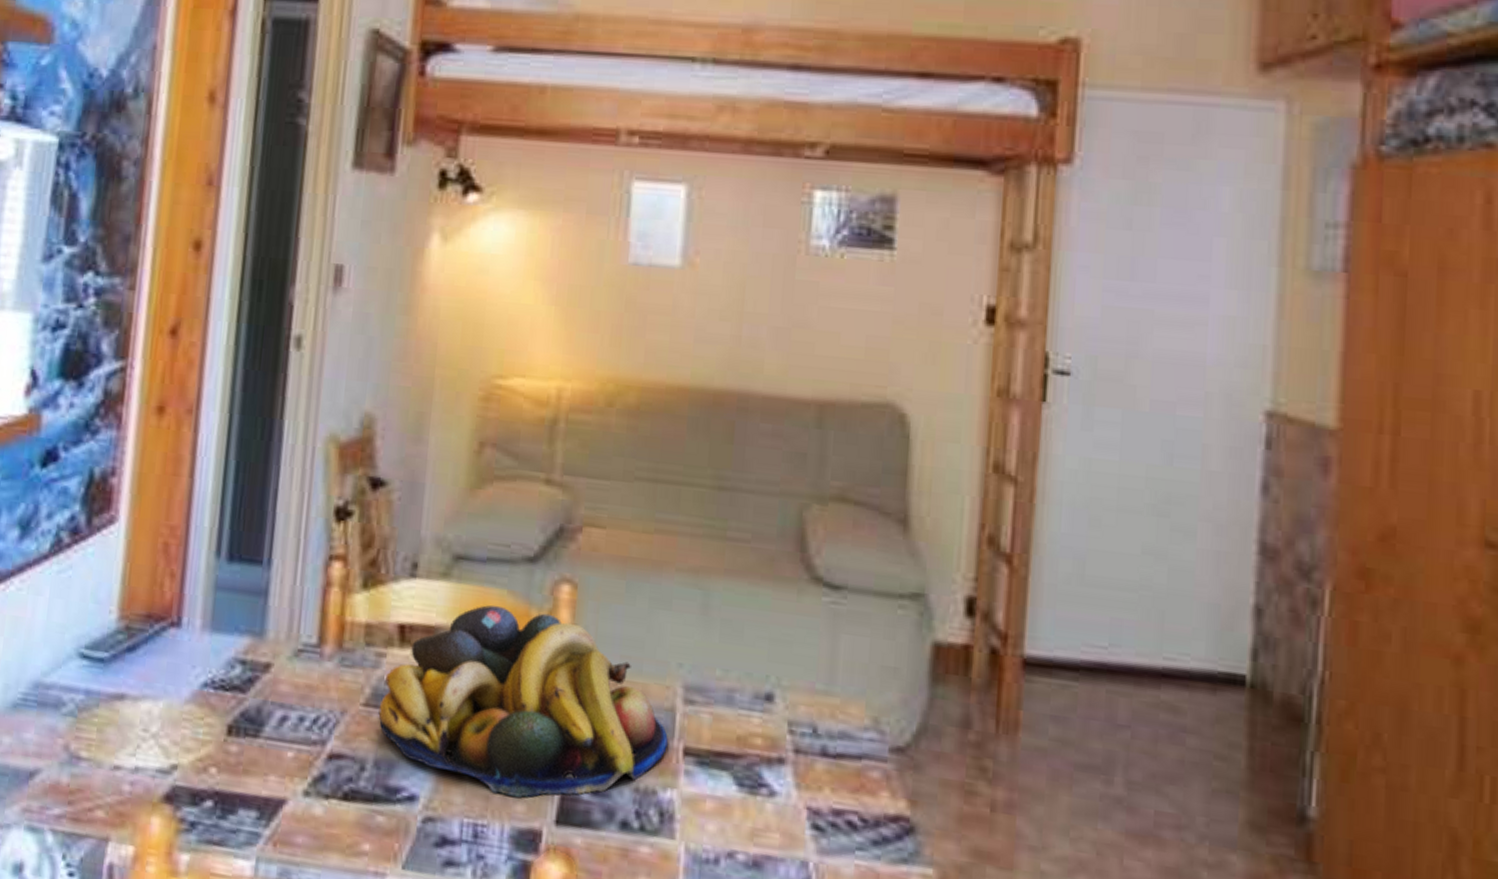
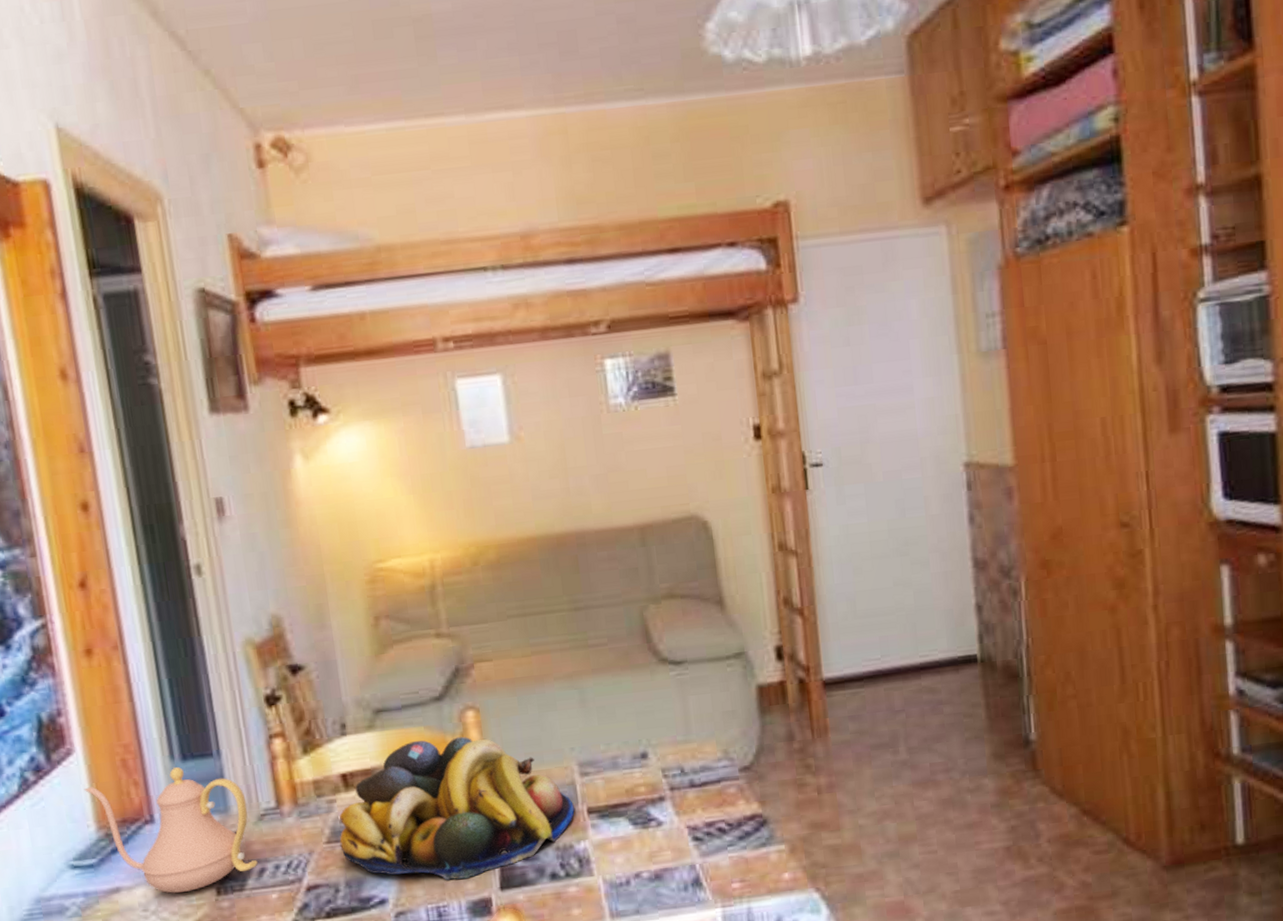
teapot: none [116,566,287,722] -> present [84,767,258,893]

